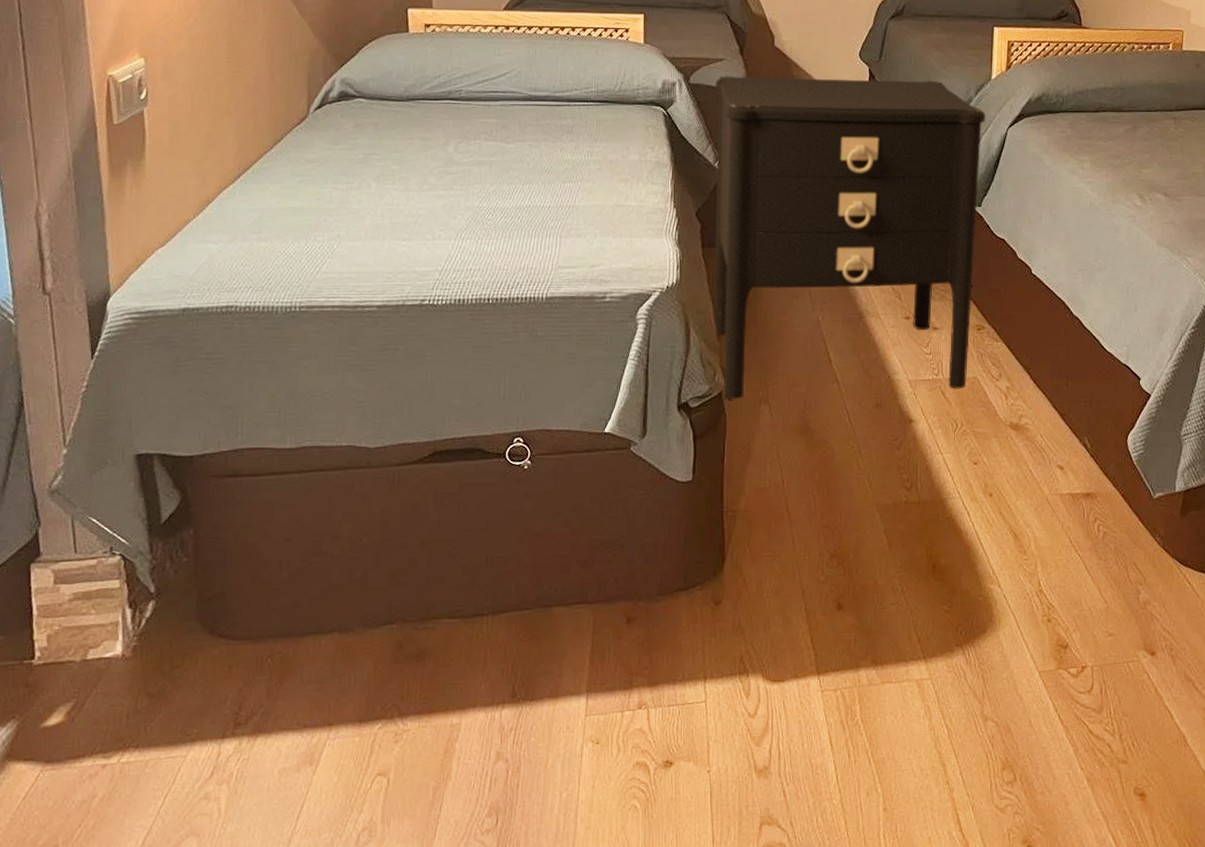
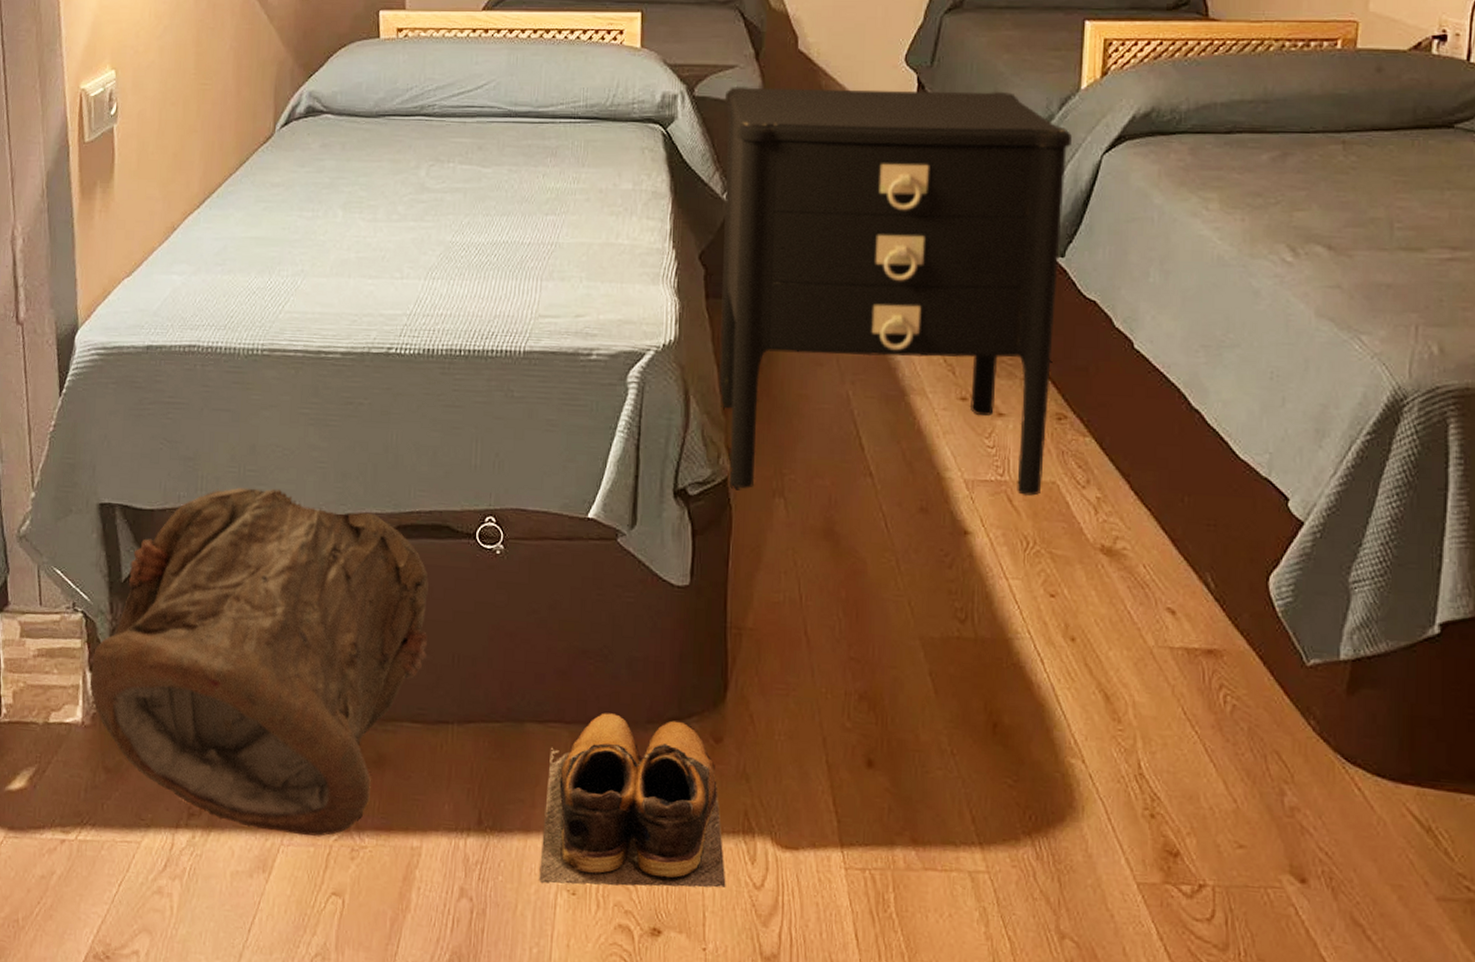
bag: none [131,428,463,729] -> present [90,487,429,836]
shoes: none [567,591,726,739] -> present [539,712,726,888]

